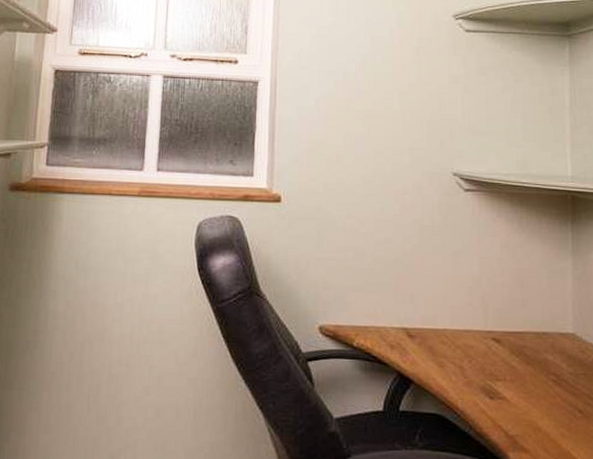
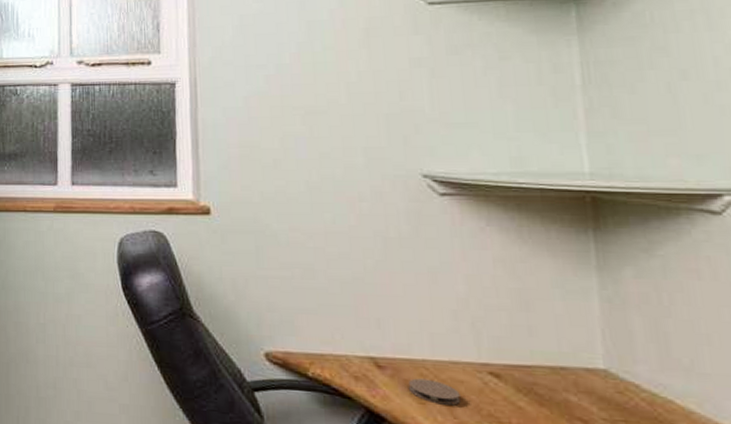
coaster: none [431,345,470,367] -> present [408,378,461,406]

